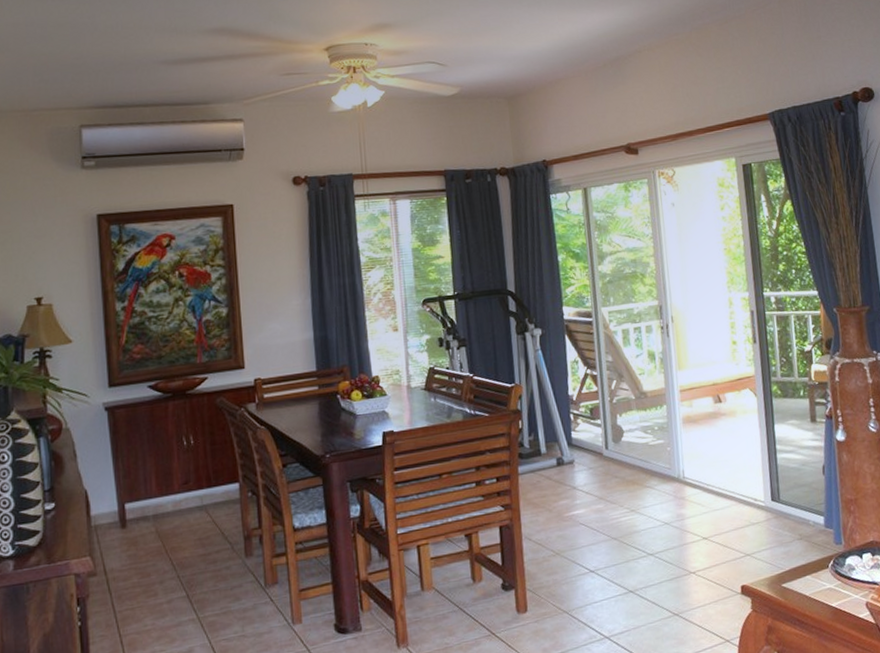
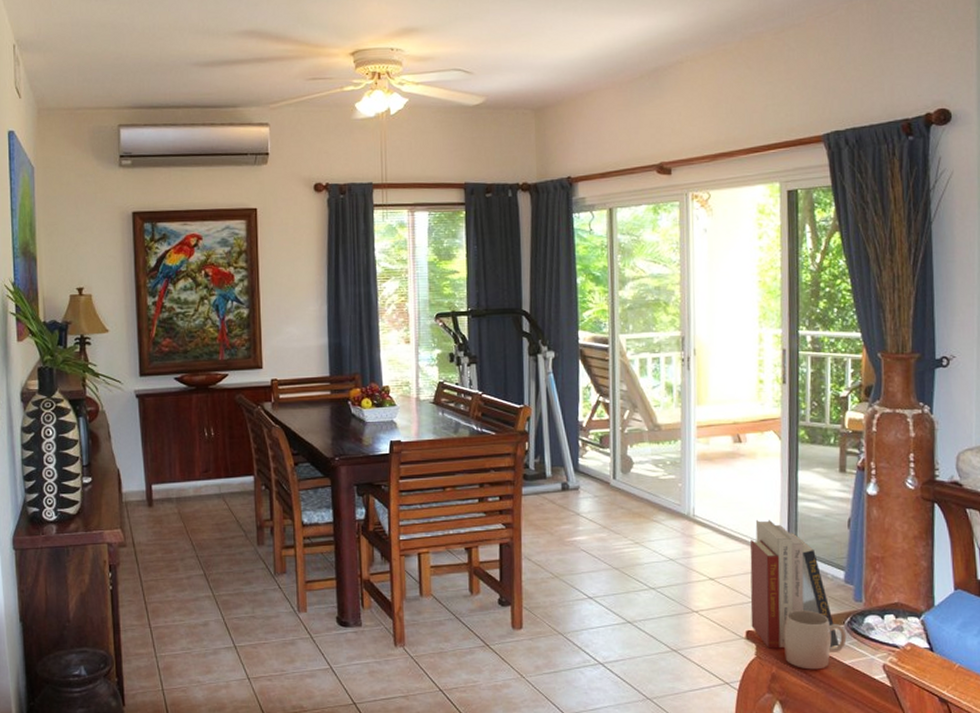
books: none [737,474,826,601] -> present [750,519,839,649]
mug: none [774,558,832,617] -> present [784,610,847,670]

